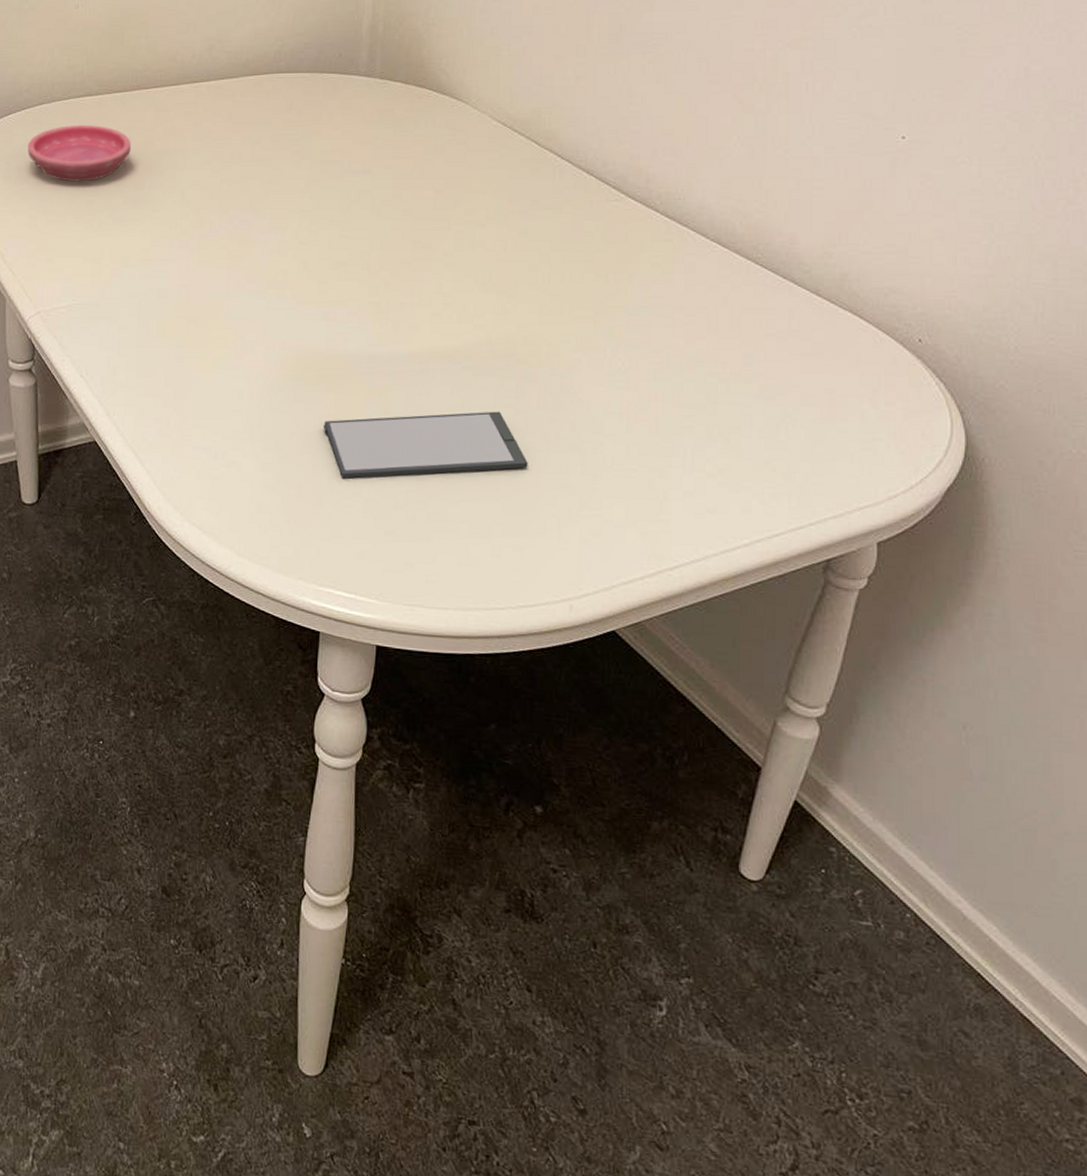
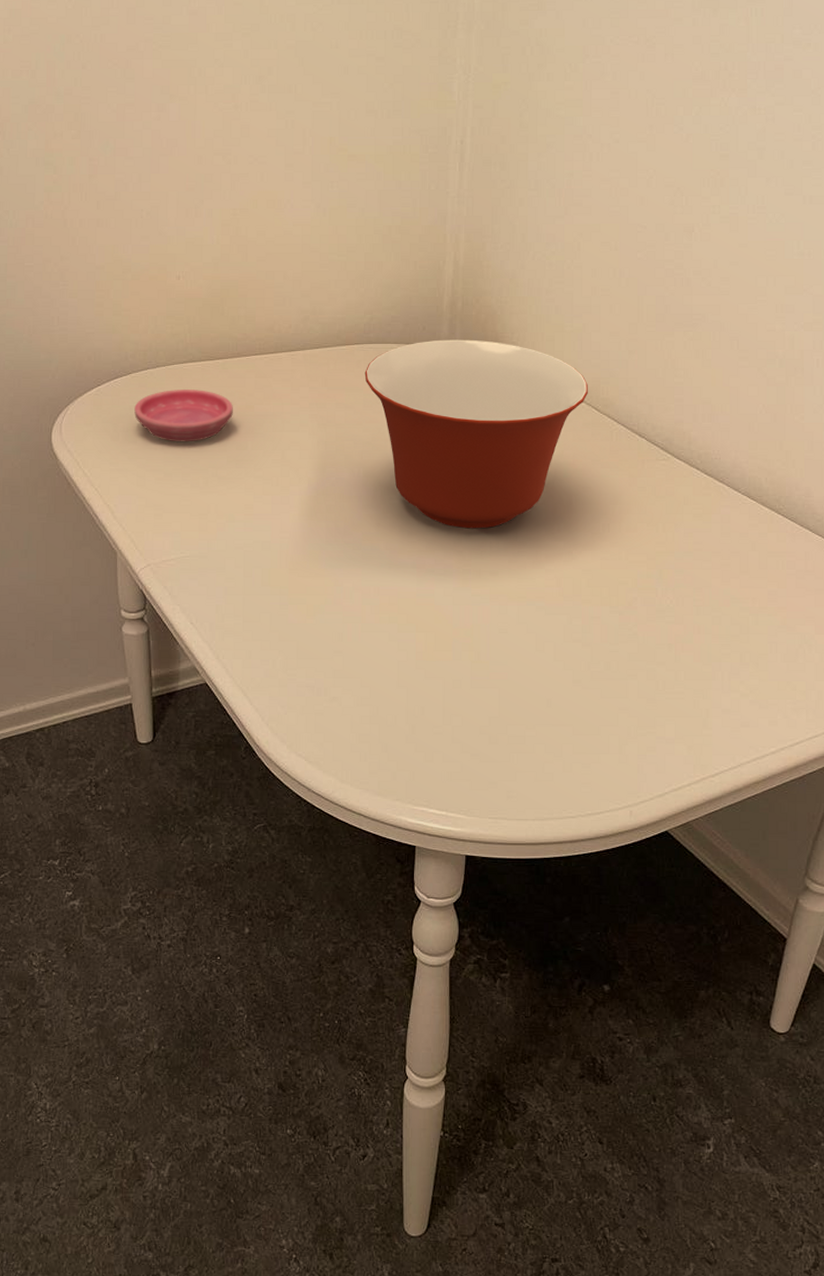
mixing bowl: none [273,66,527,278] -> present [364,339,588,529]
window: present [322,411,528,479] -> none [414,645,593,709]

